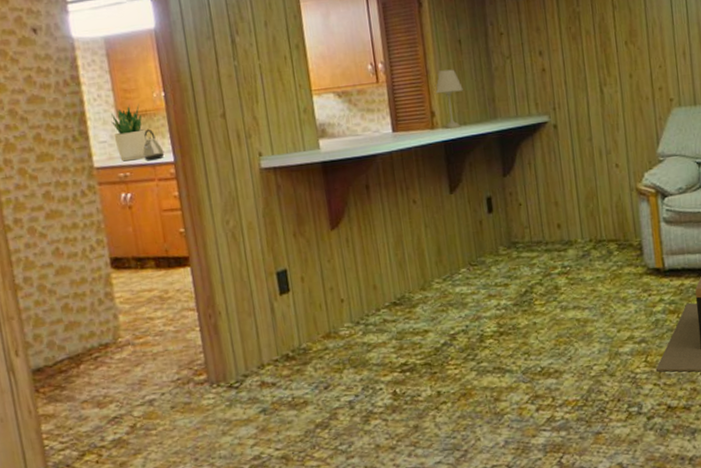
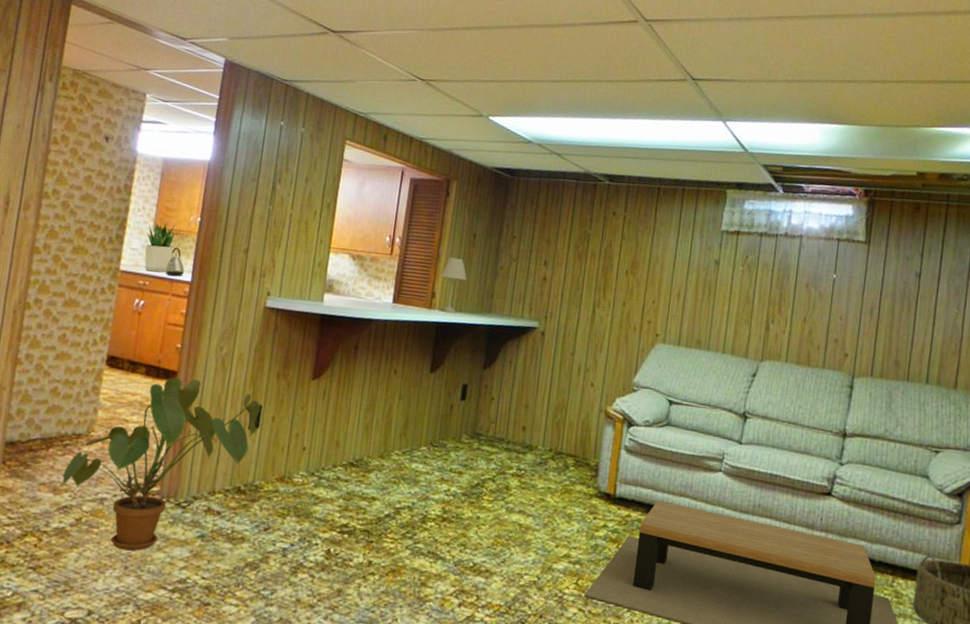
house plant: none [102,259,289,444] -> present [61,377,261,551]

